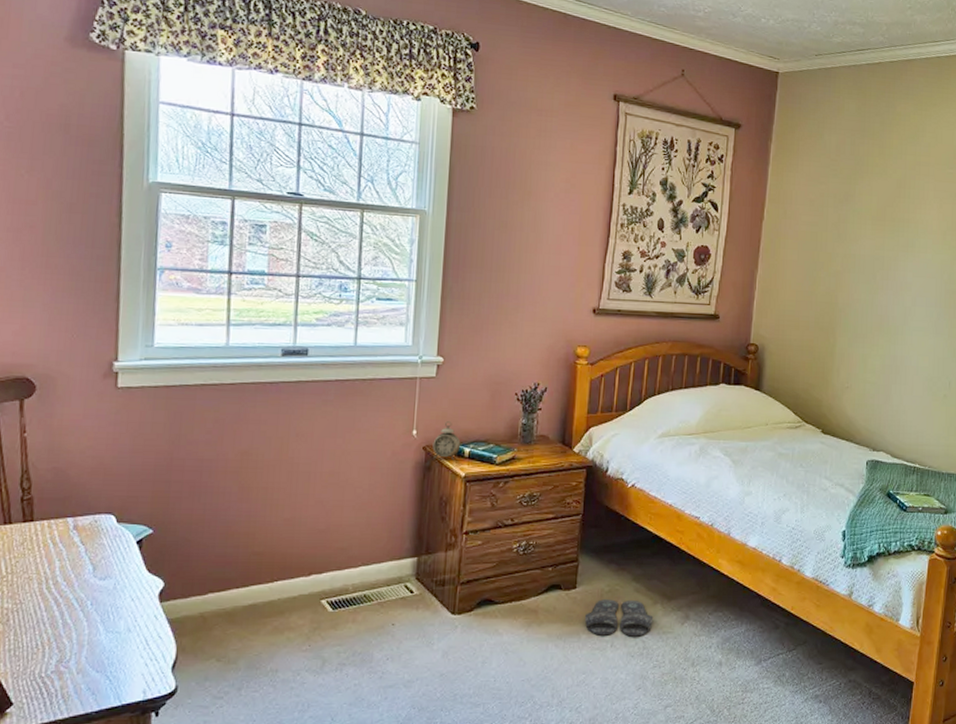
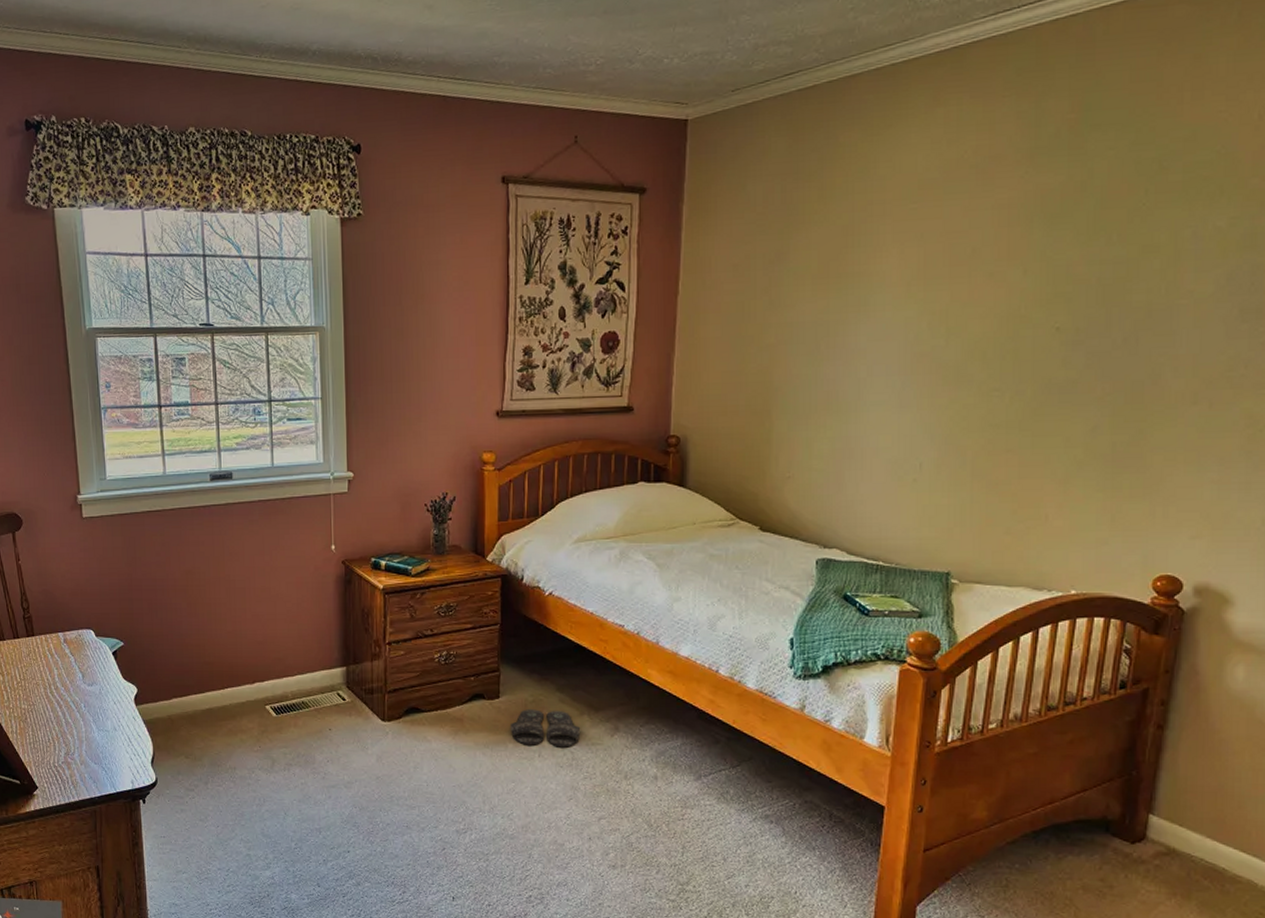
alarm clock: present [432,421,461,461] -> none [351,535,377,574]

